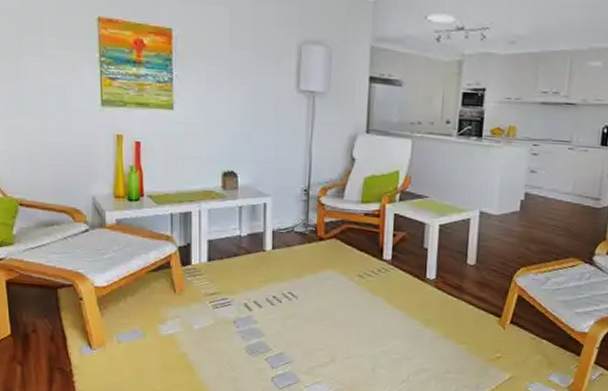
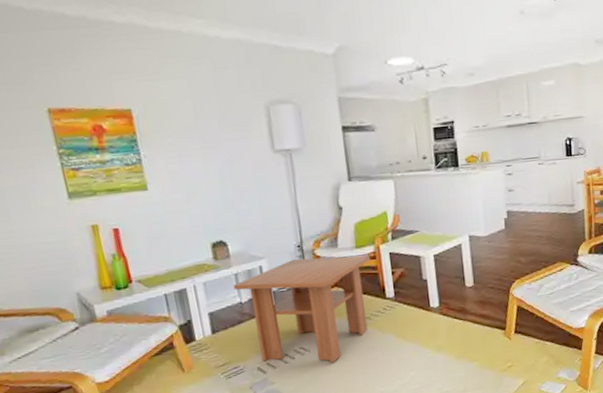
coffee table: none [236,202,375,315] -> present [233,256,371,363]

